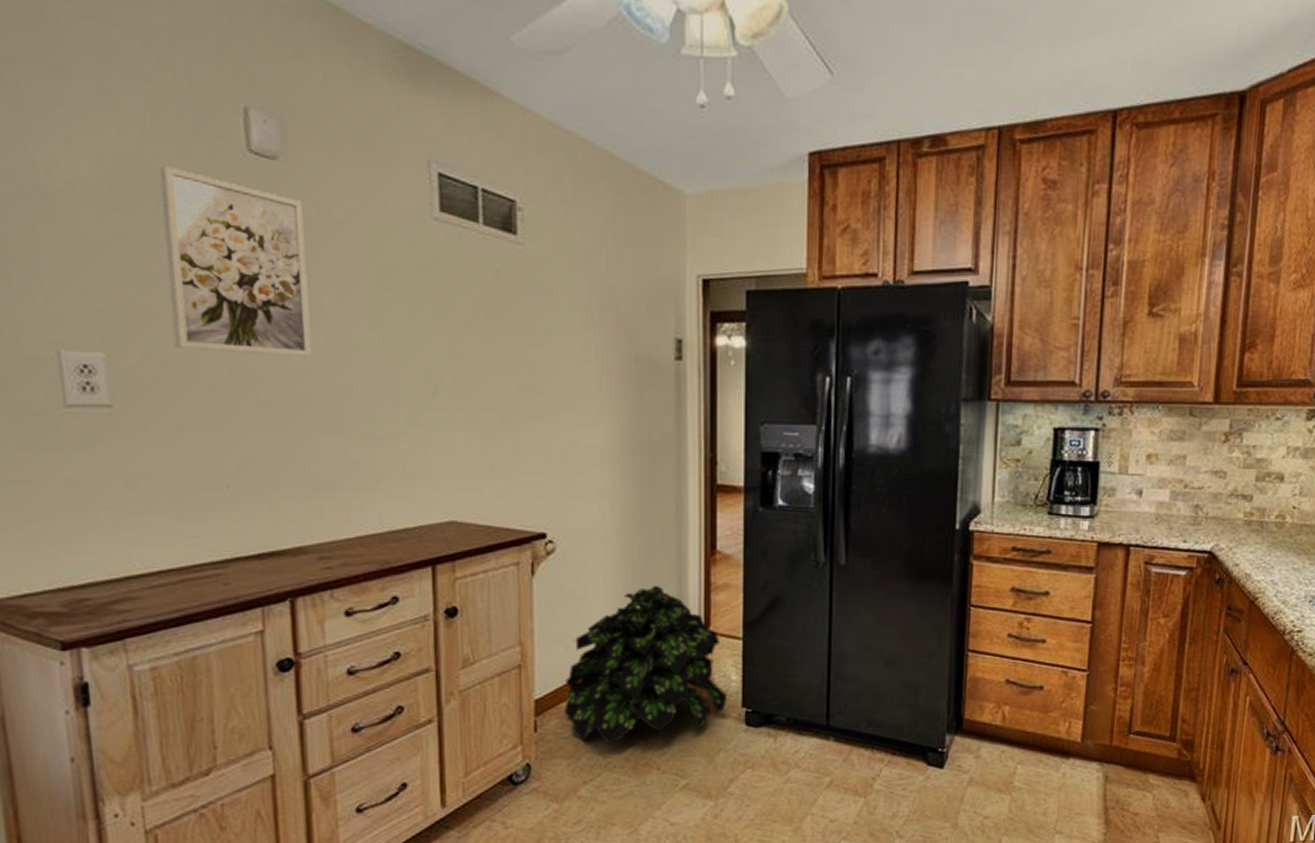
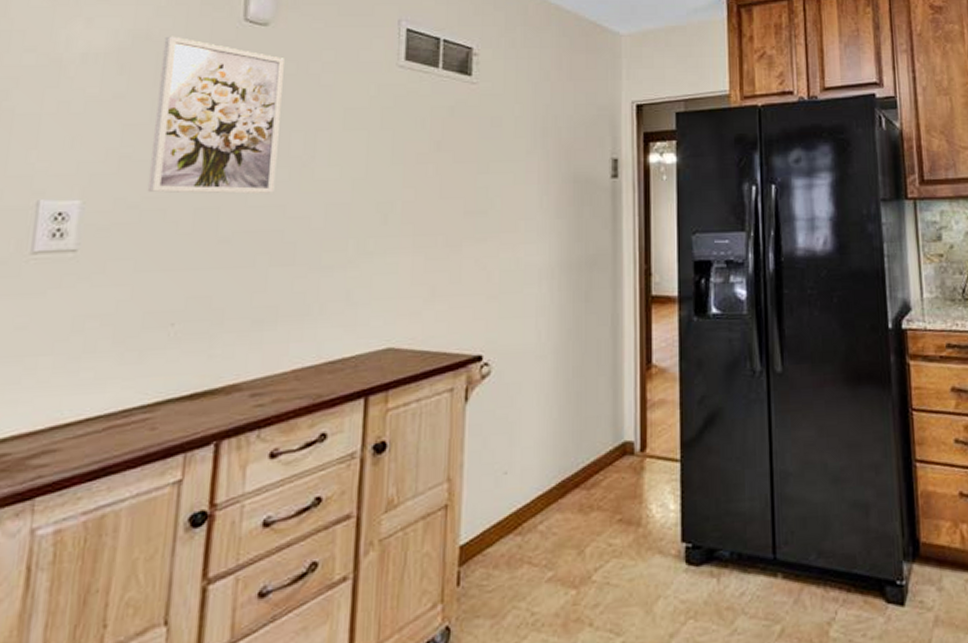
potted plant: present [564,586,728,745] -> none [491,406,666,597]

